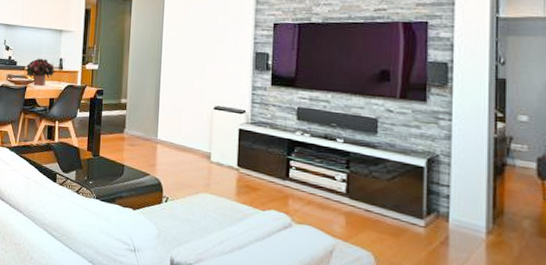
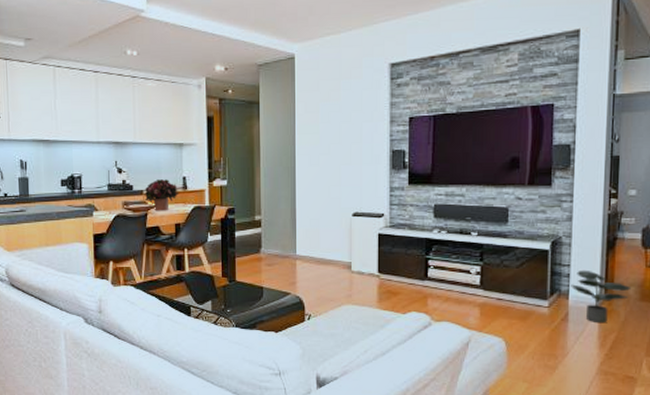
potted plant: none [451,192,526,255] -> present [571,270,632,324]

